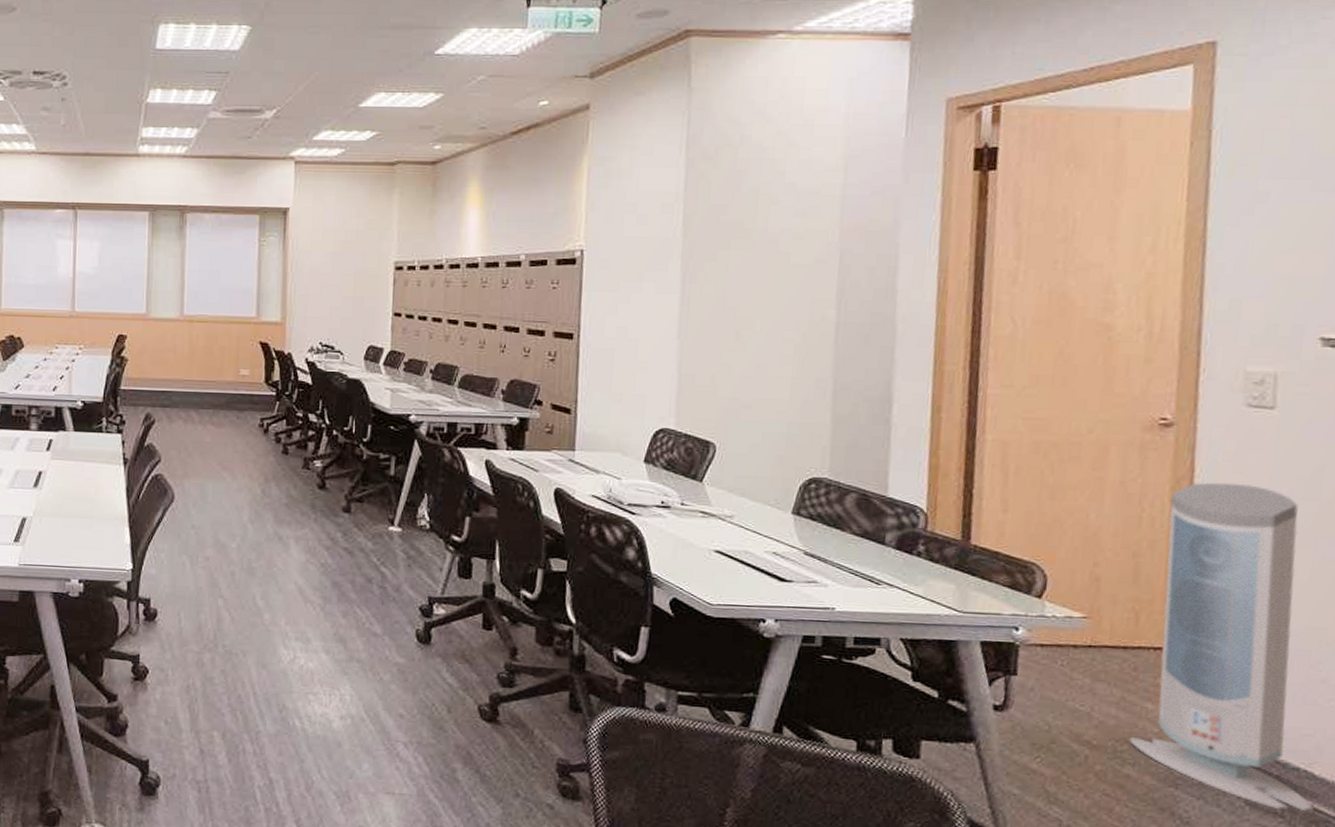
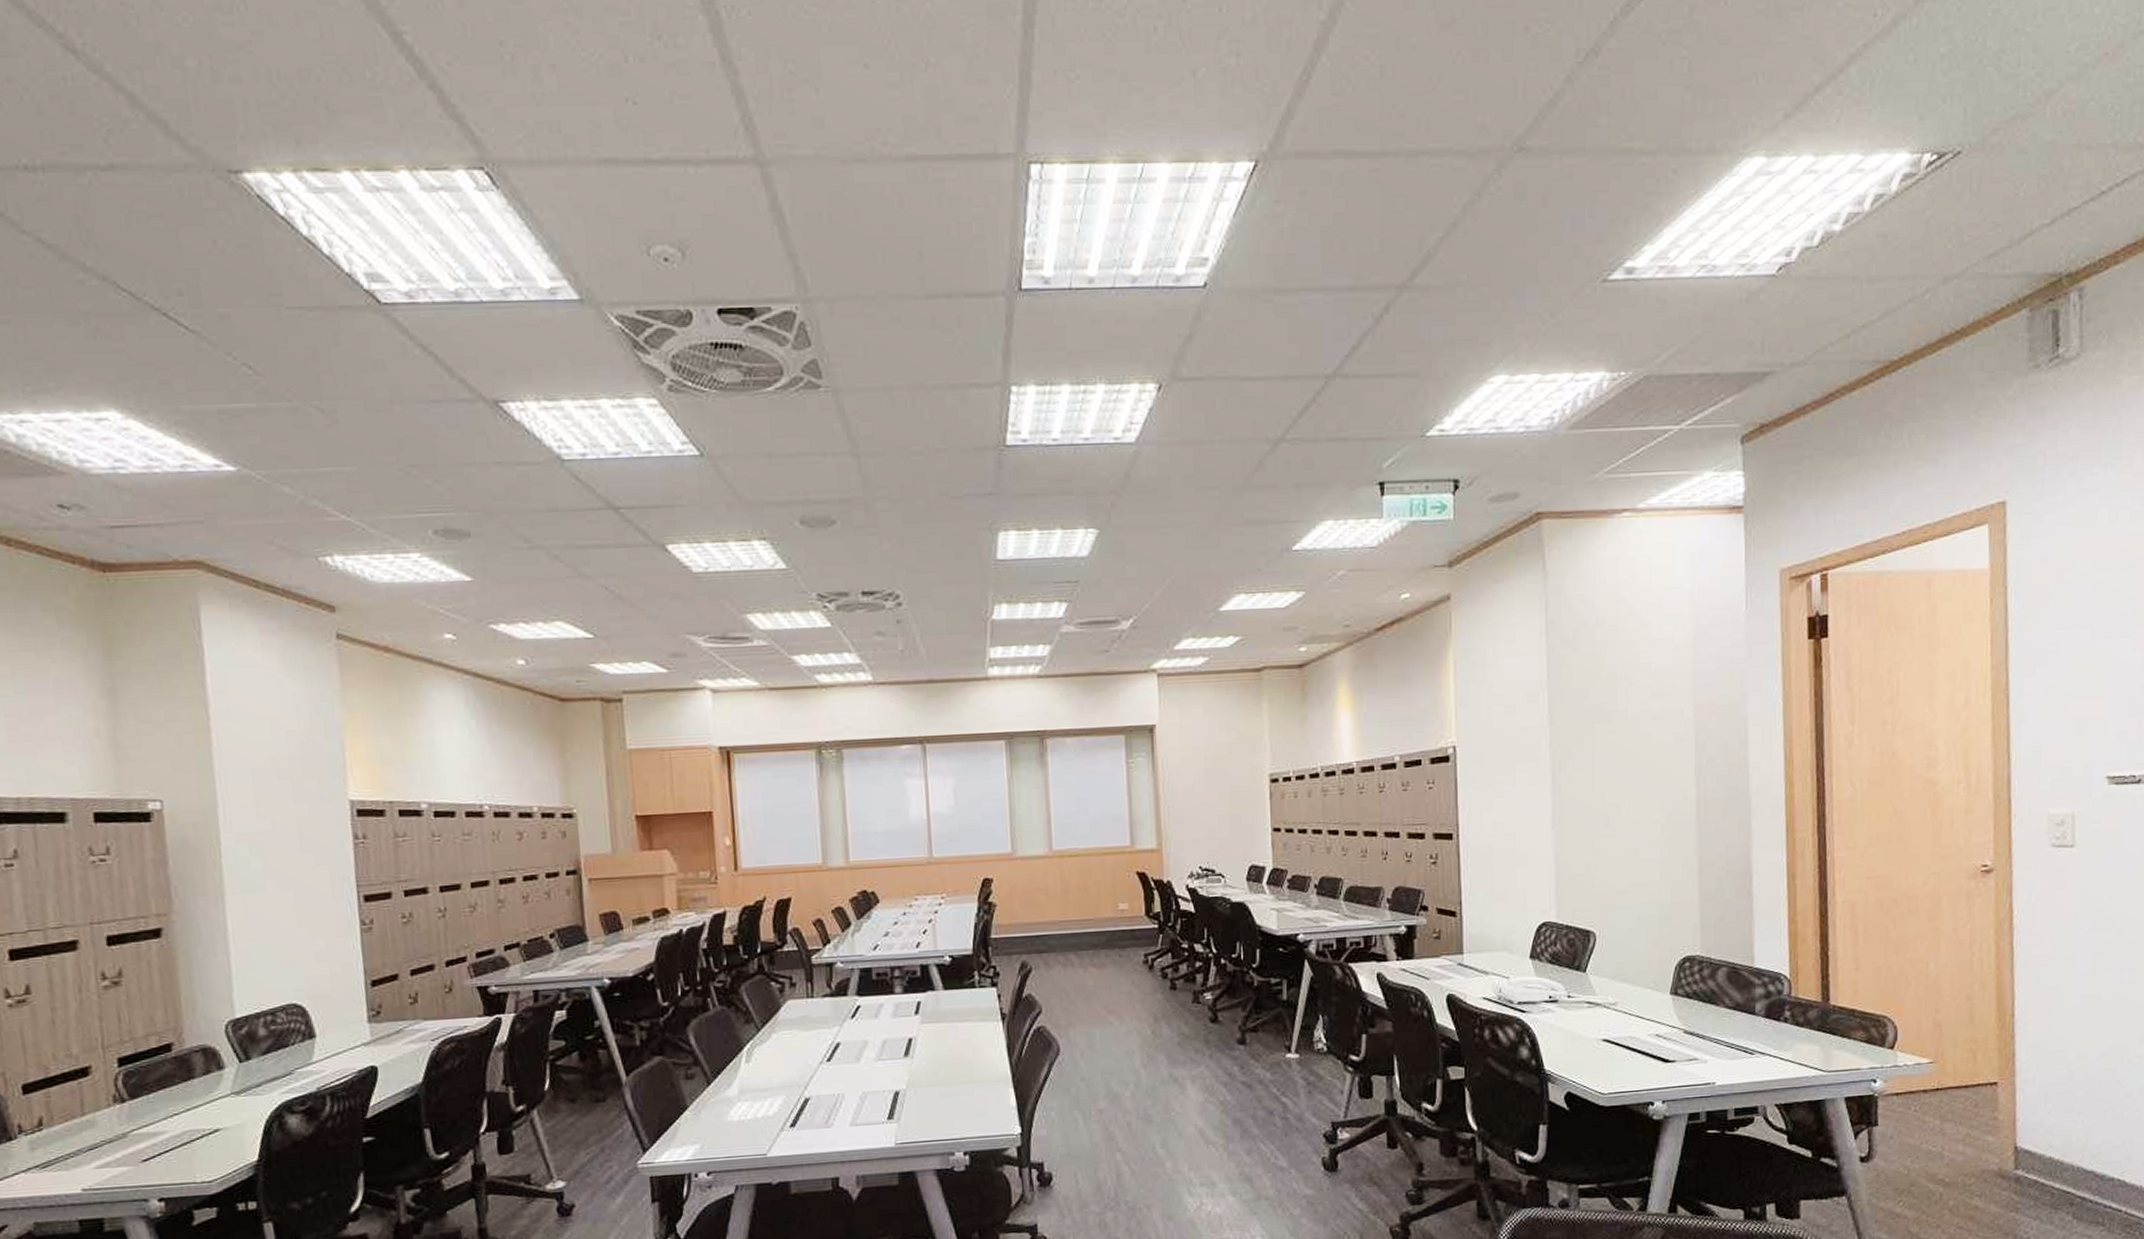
air purifier: present [1129,482,1314,811] -> none [1975,920,2127,1219]

